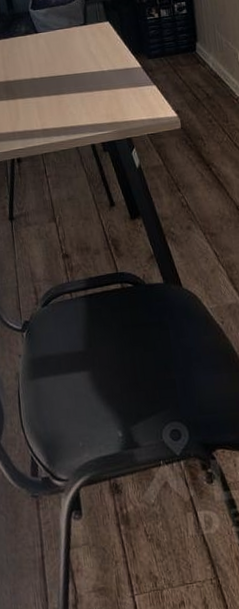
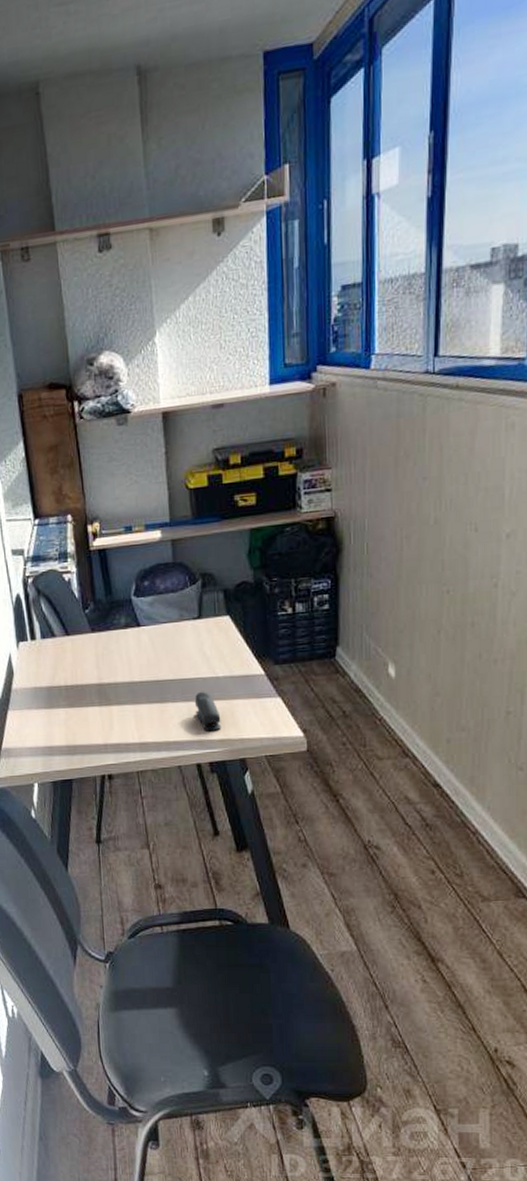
stapler: none [85,83,110,117] -> present [194,691,221,732]

